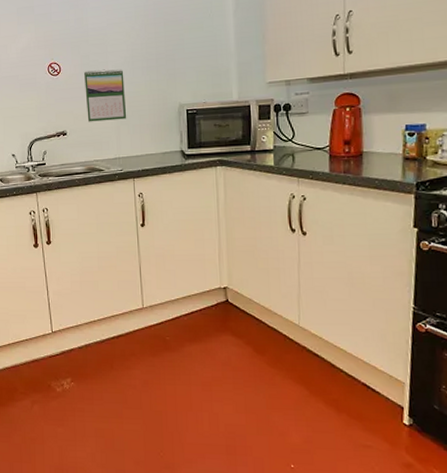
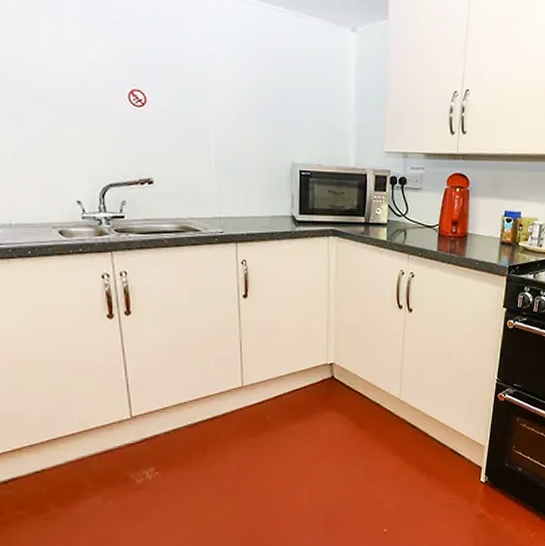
calendar: present [83,69,127,122] -> none [176,107,231,173]

